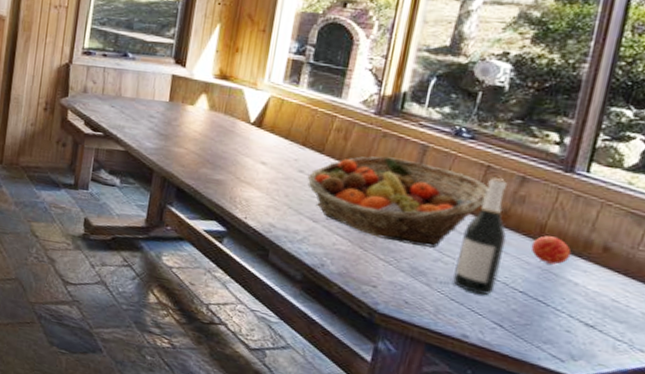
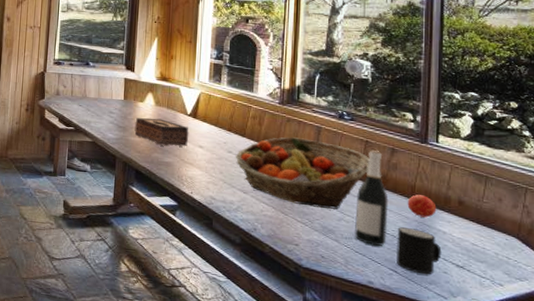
tissue box: none [179,124,250,163] -> present [134,118,189,147]
mug: none [503,274,568,333] -> present [395,227,442,275]

